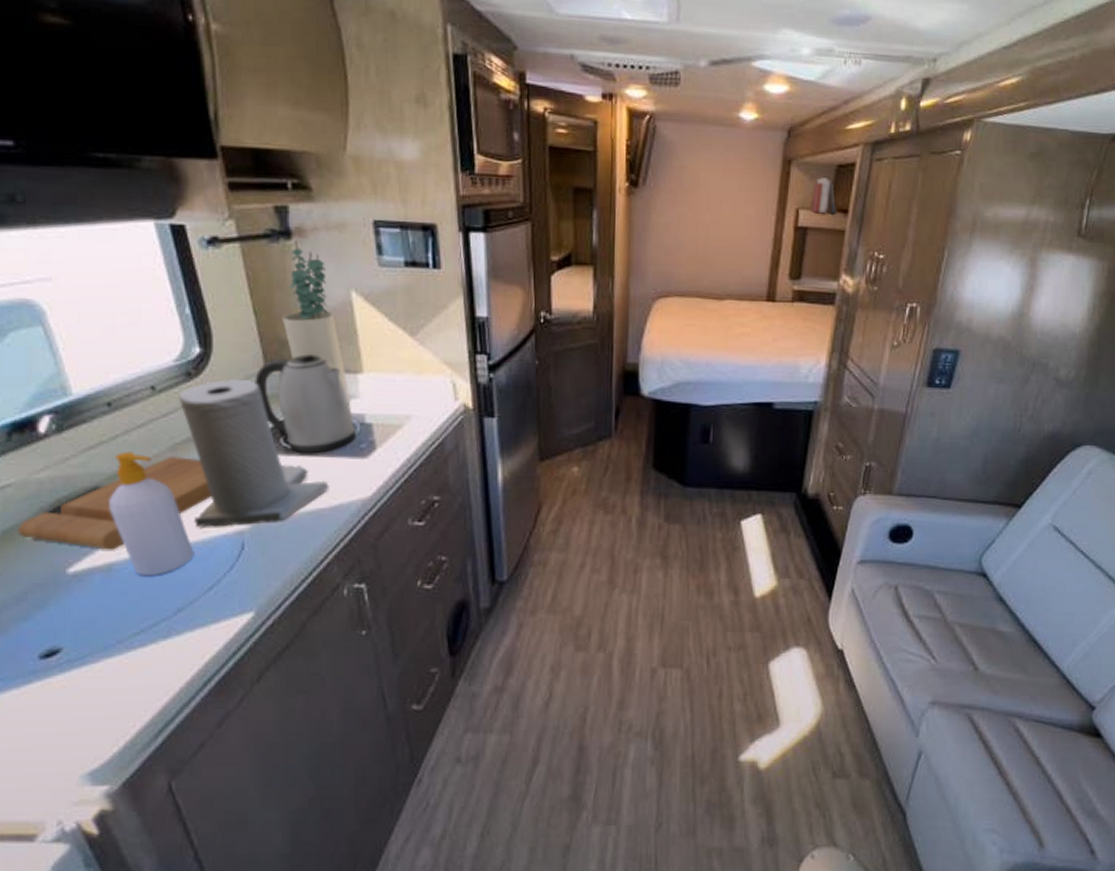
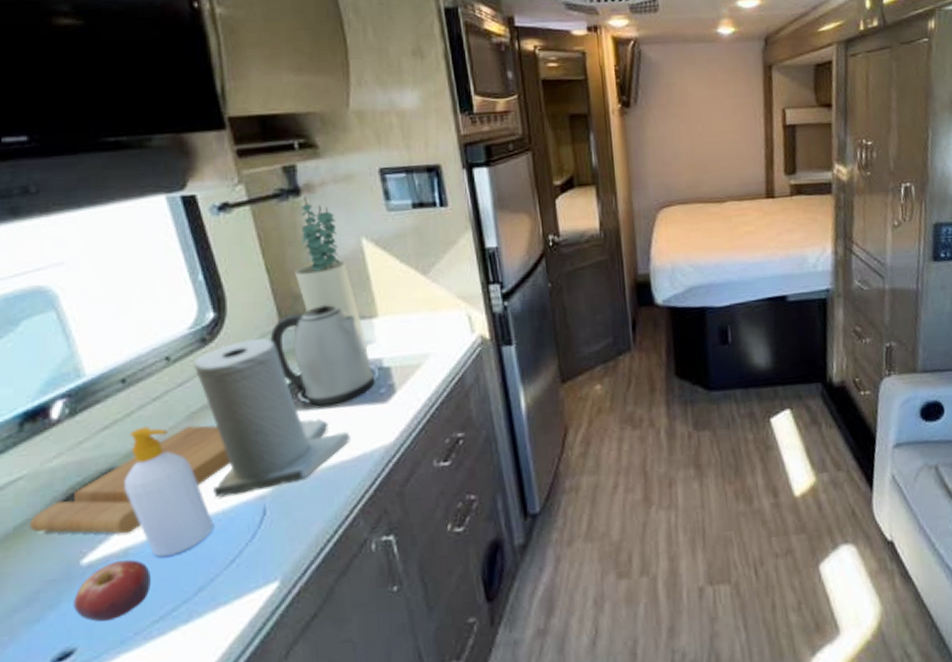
fruit: none [59,575,133,628] -> present [73,559,151,622]
books: present [811,177,837,215] -> none [795,77,821,111]

